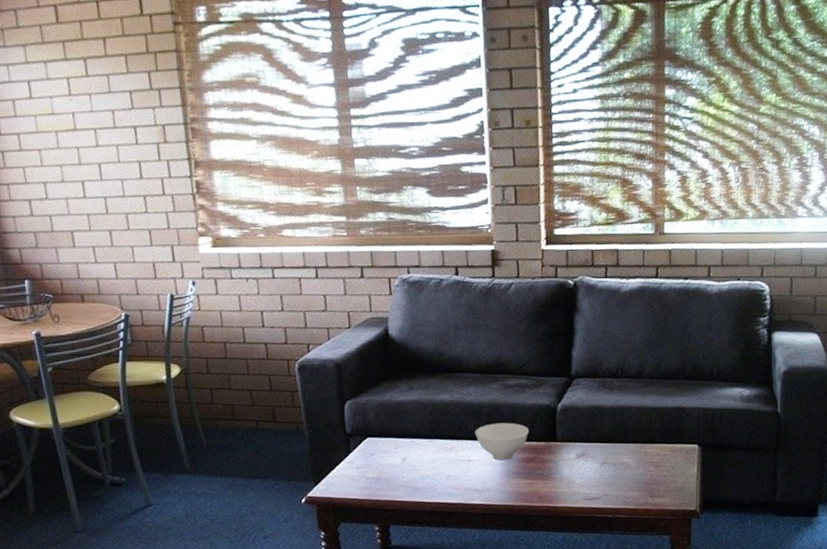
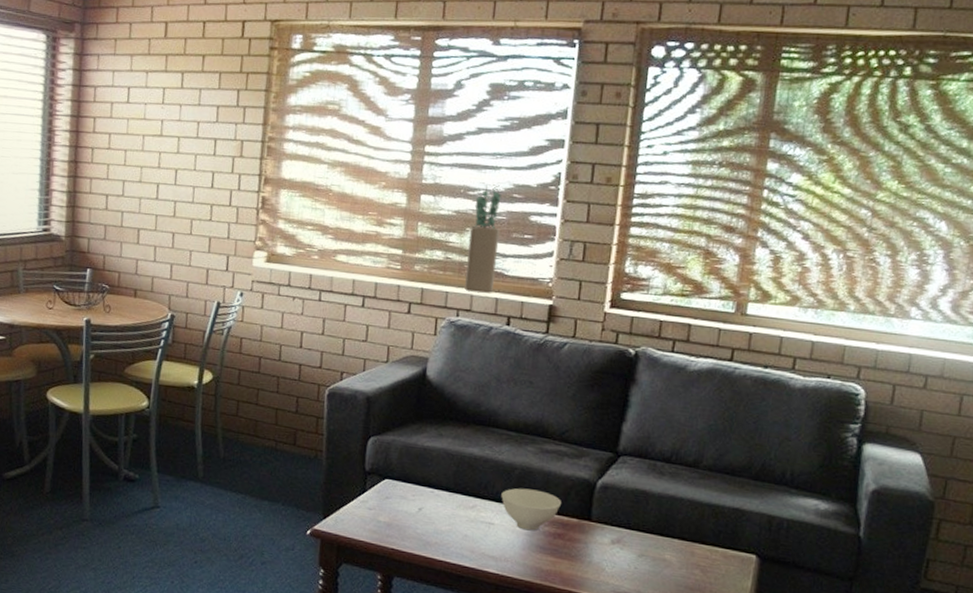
vase: none [406,141,438,249] -> present [464,185,501,294]

